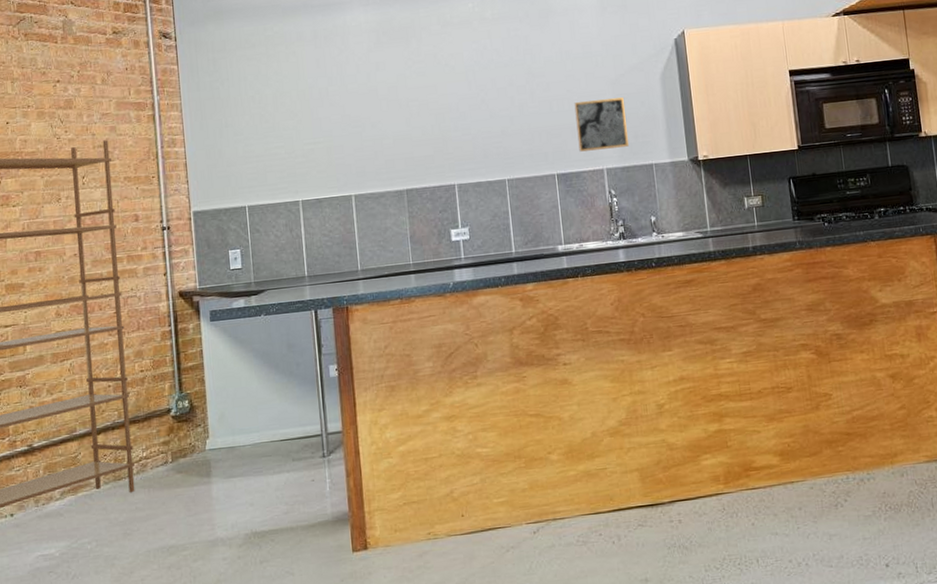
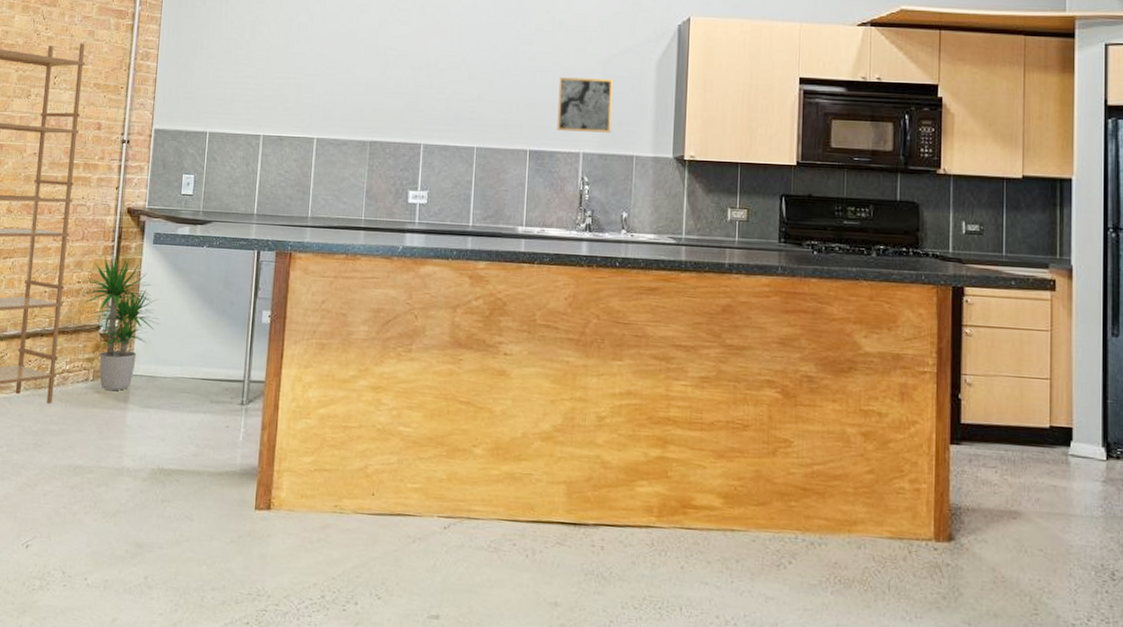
potted plant: none [144,338,230,468] -> present [79,256,160,391]

